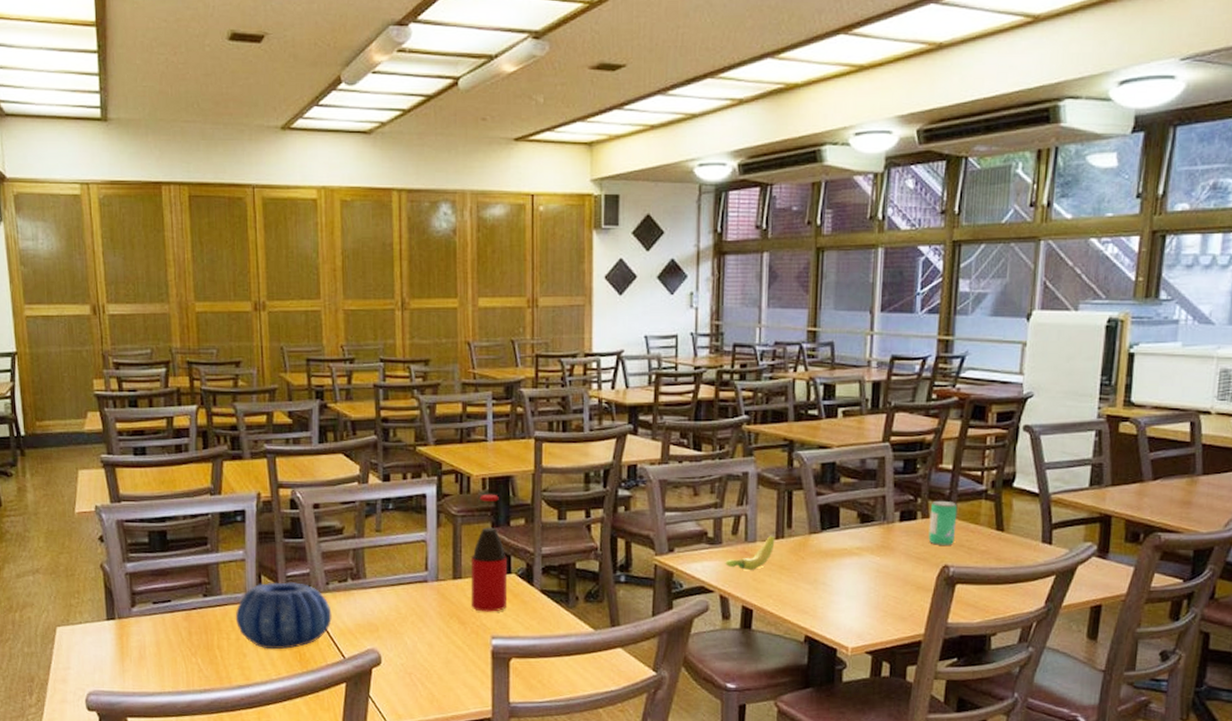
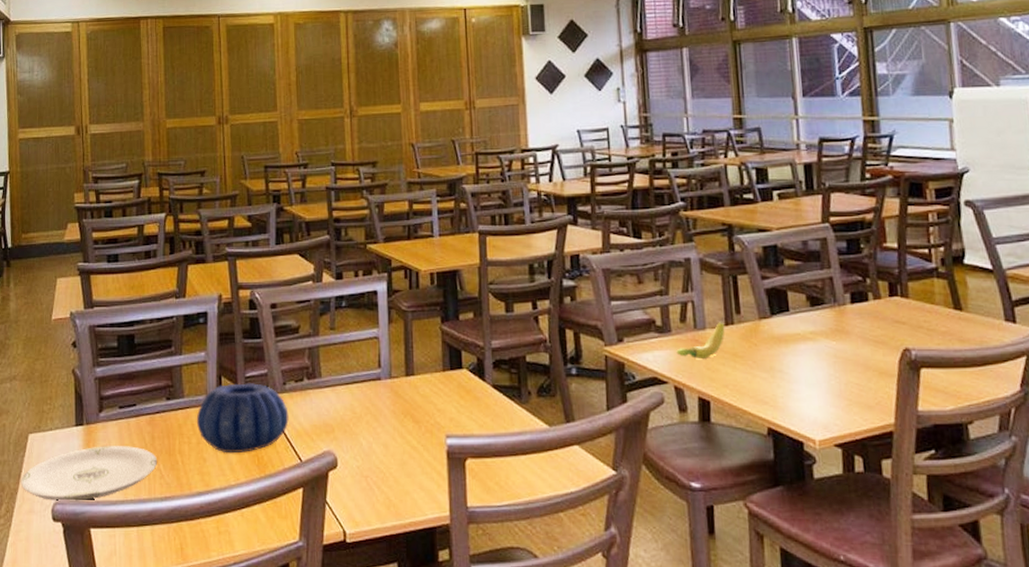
plate: none [51,640,196,692] -> present [20,446,158,501]
bottle: present [470,494,508,612] -> none [422,288,461,410]
beverage can: present [928,500,958,545] -> none [881,280,912,327]

